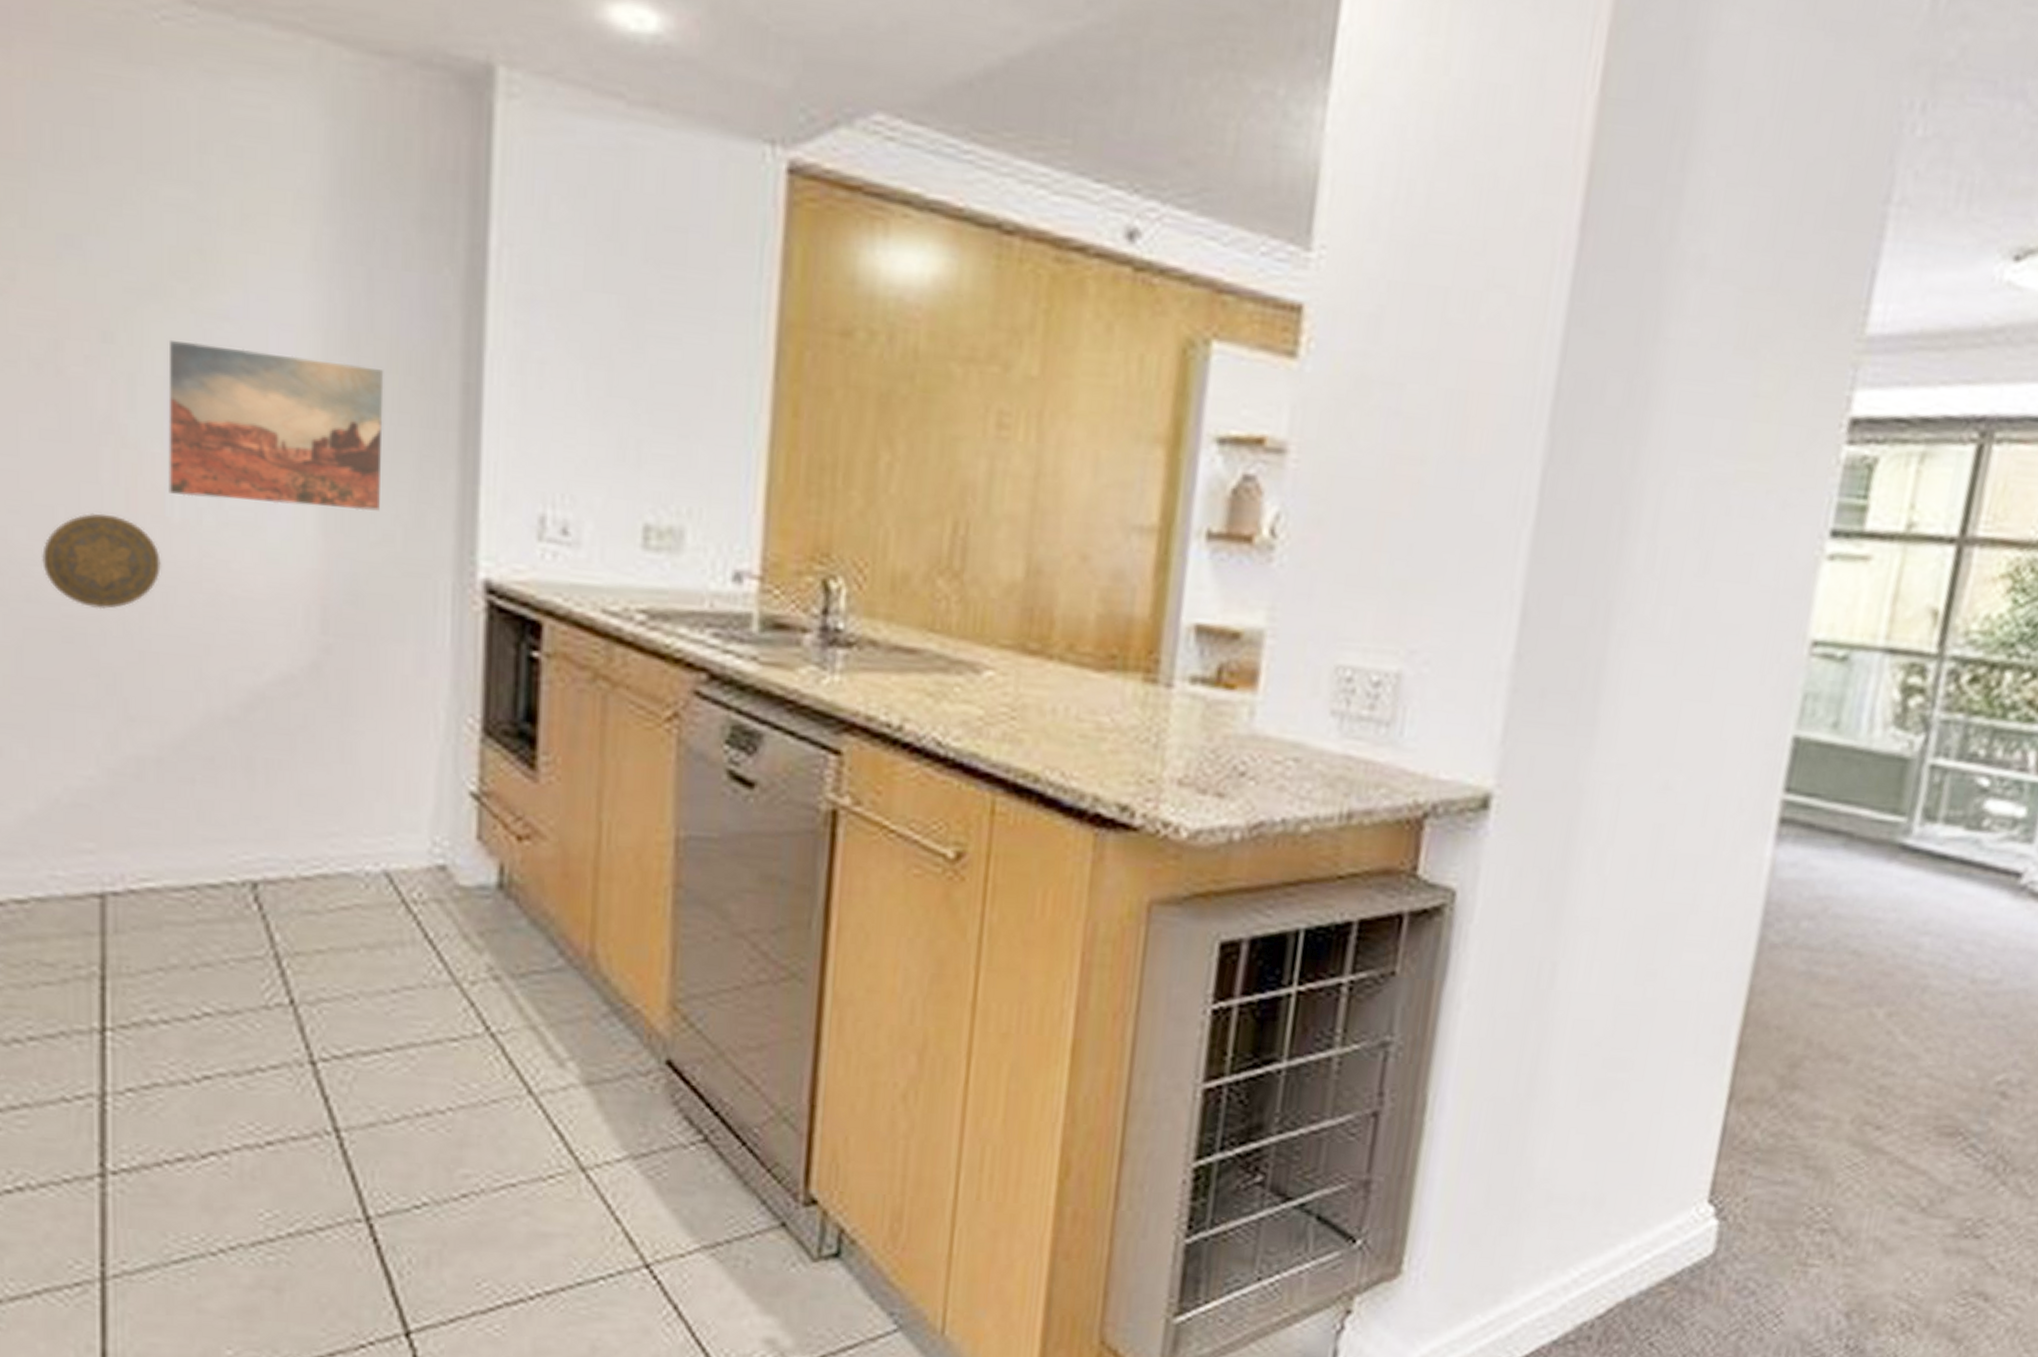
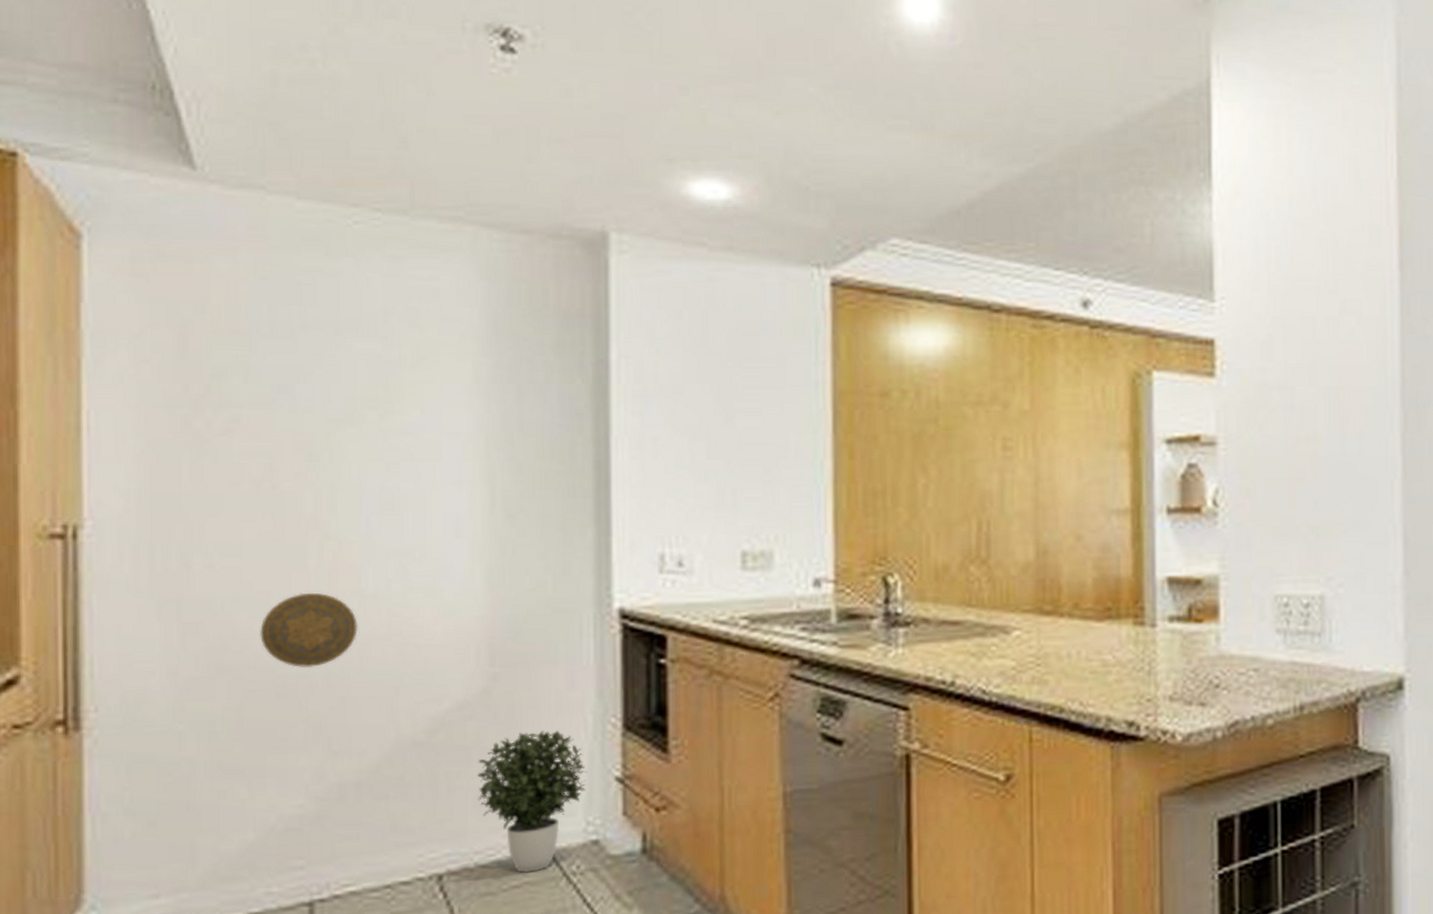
wall art: present [168,341,384,511] -> none [362,453,534,571]
potted plant: none [302,722,435,895] -> present [477,730,587,874]

